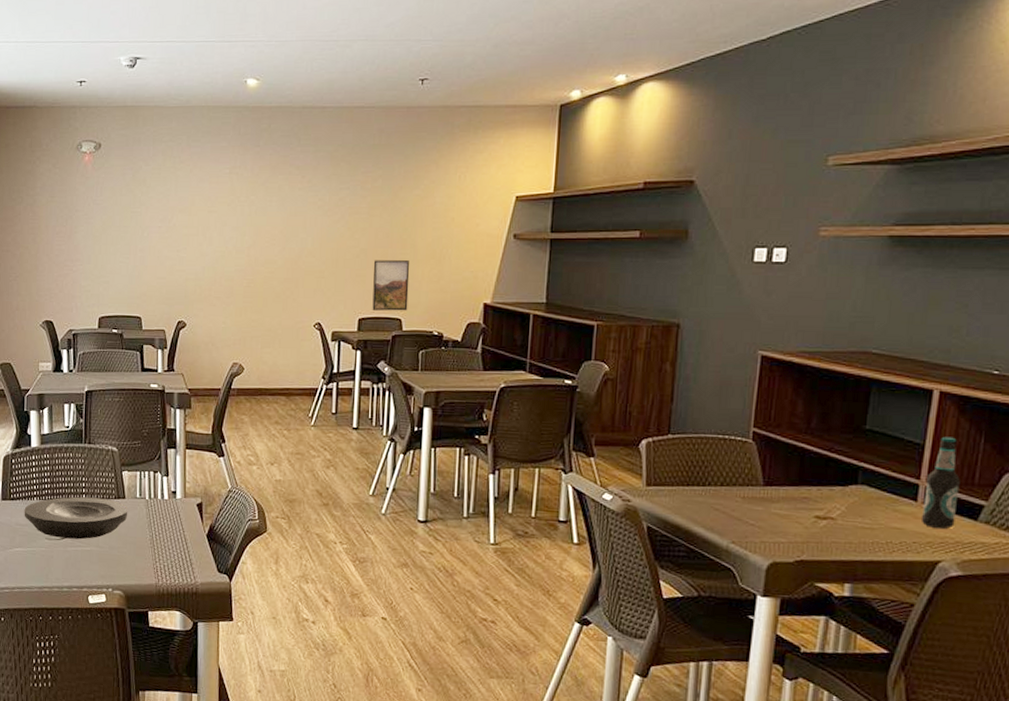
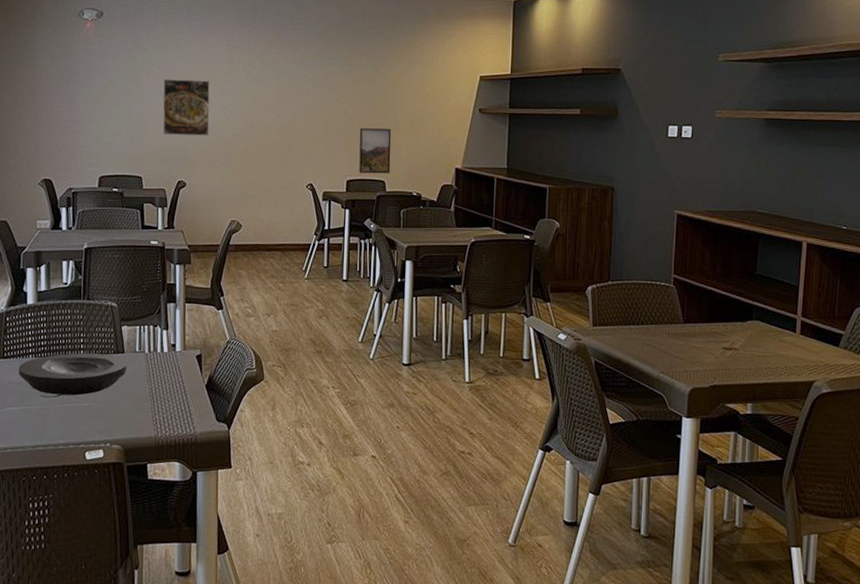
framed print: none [162,212,211,273] -> present [163,79,210,136]
bottle: present [920,436,960,529] -> none [799,279,825,354]

